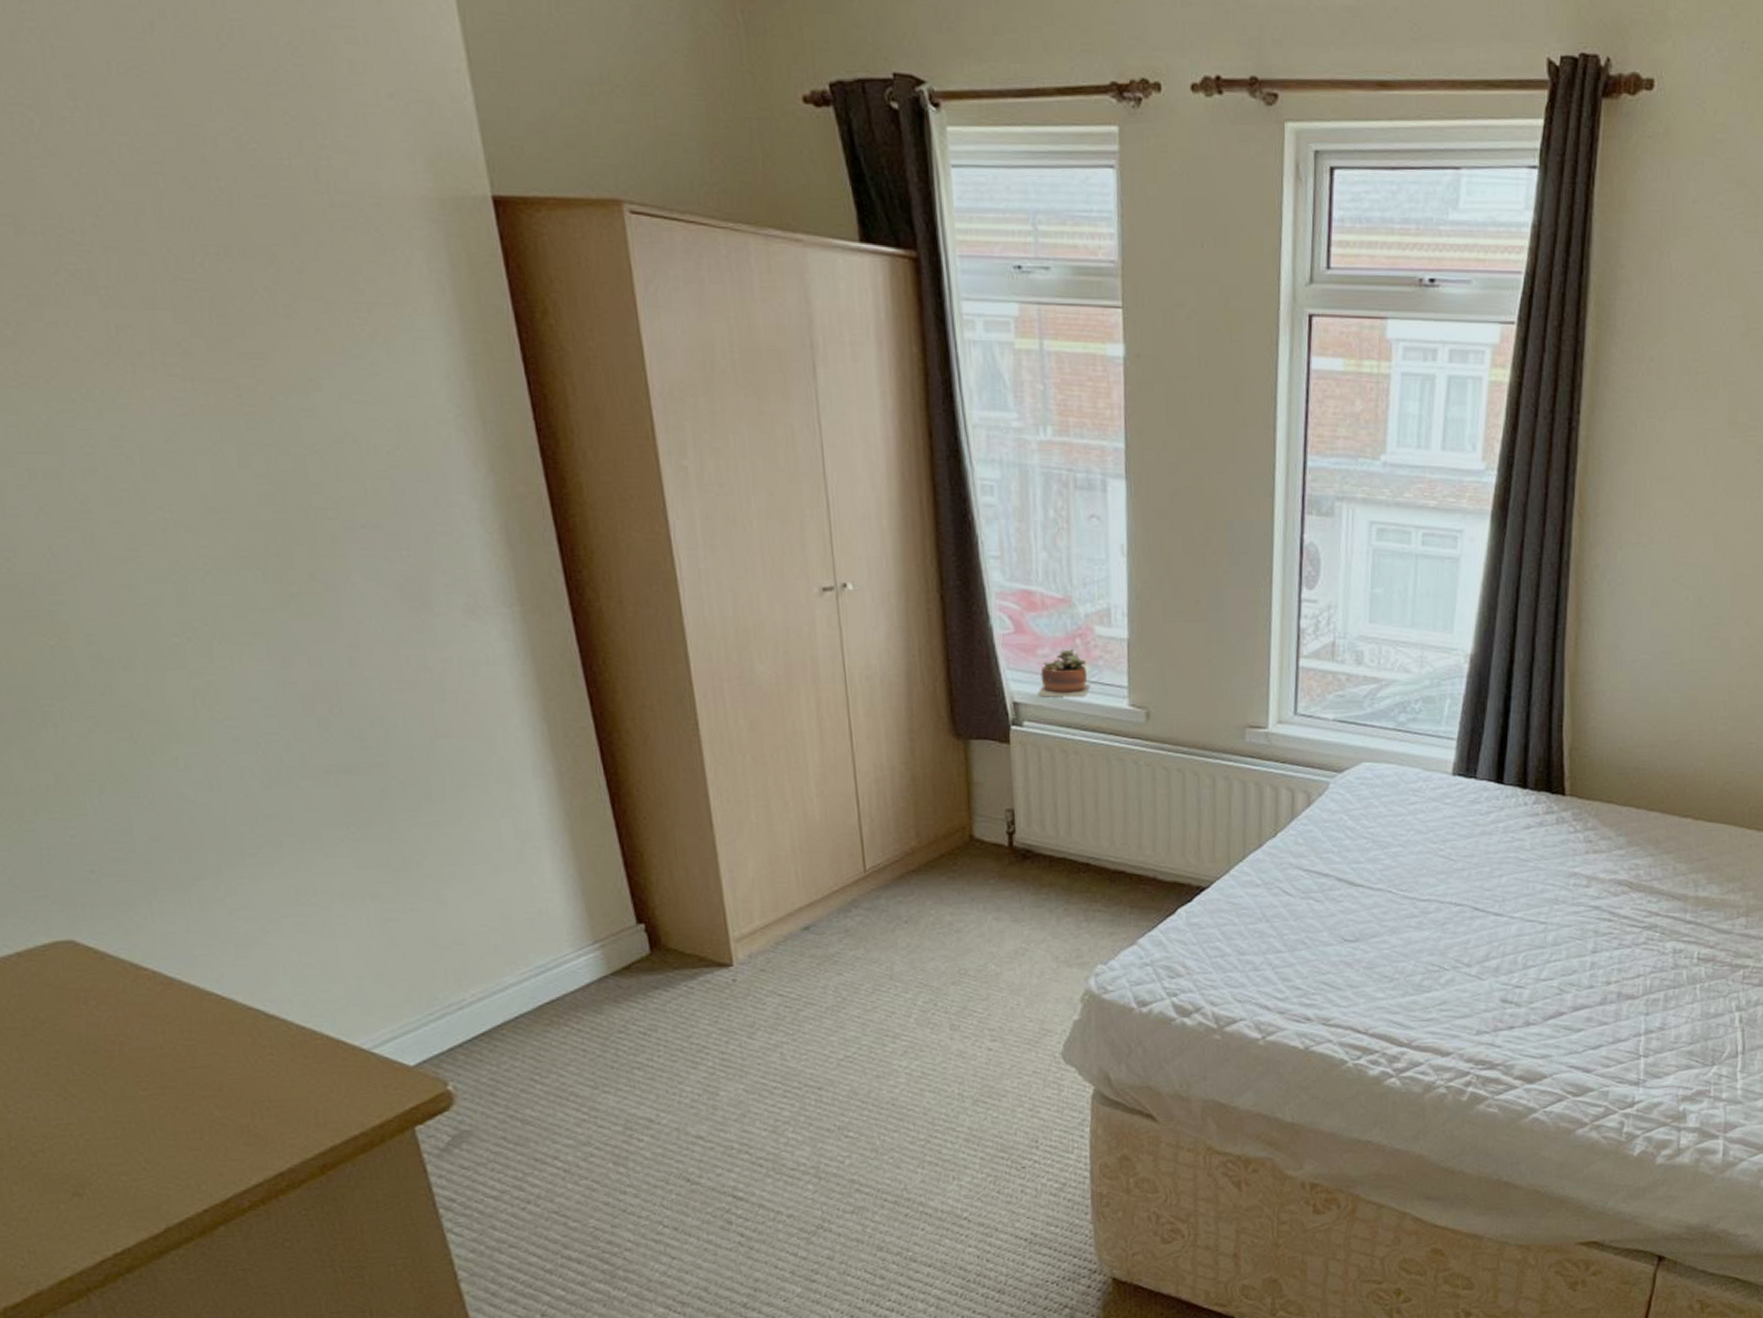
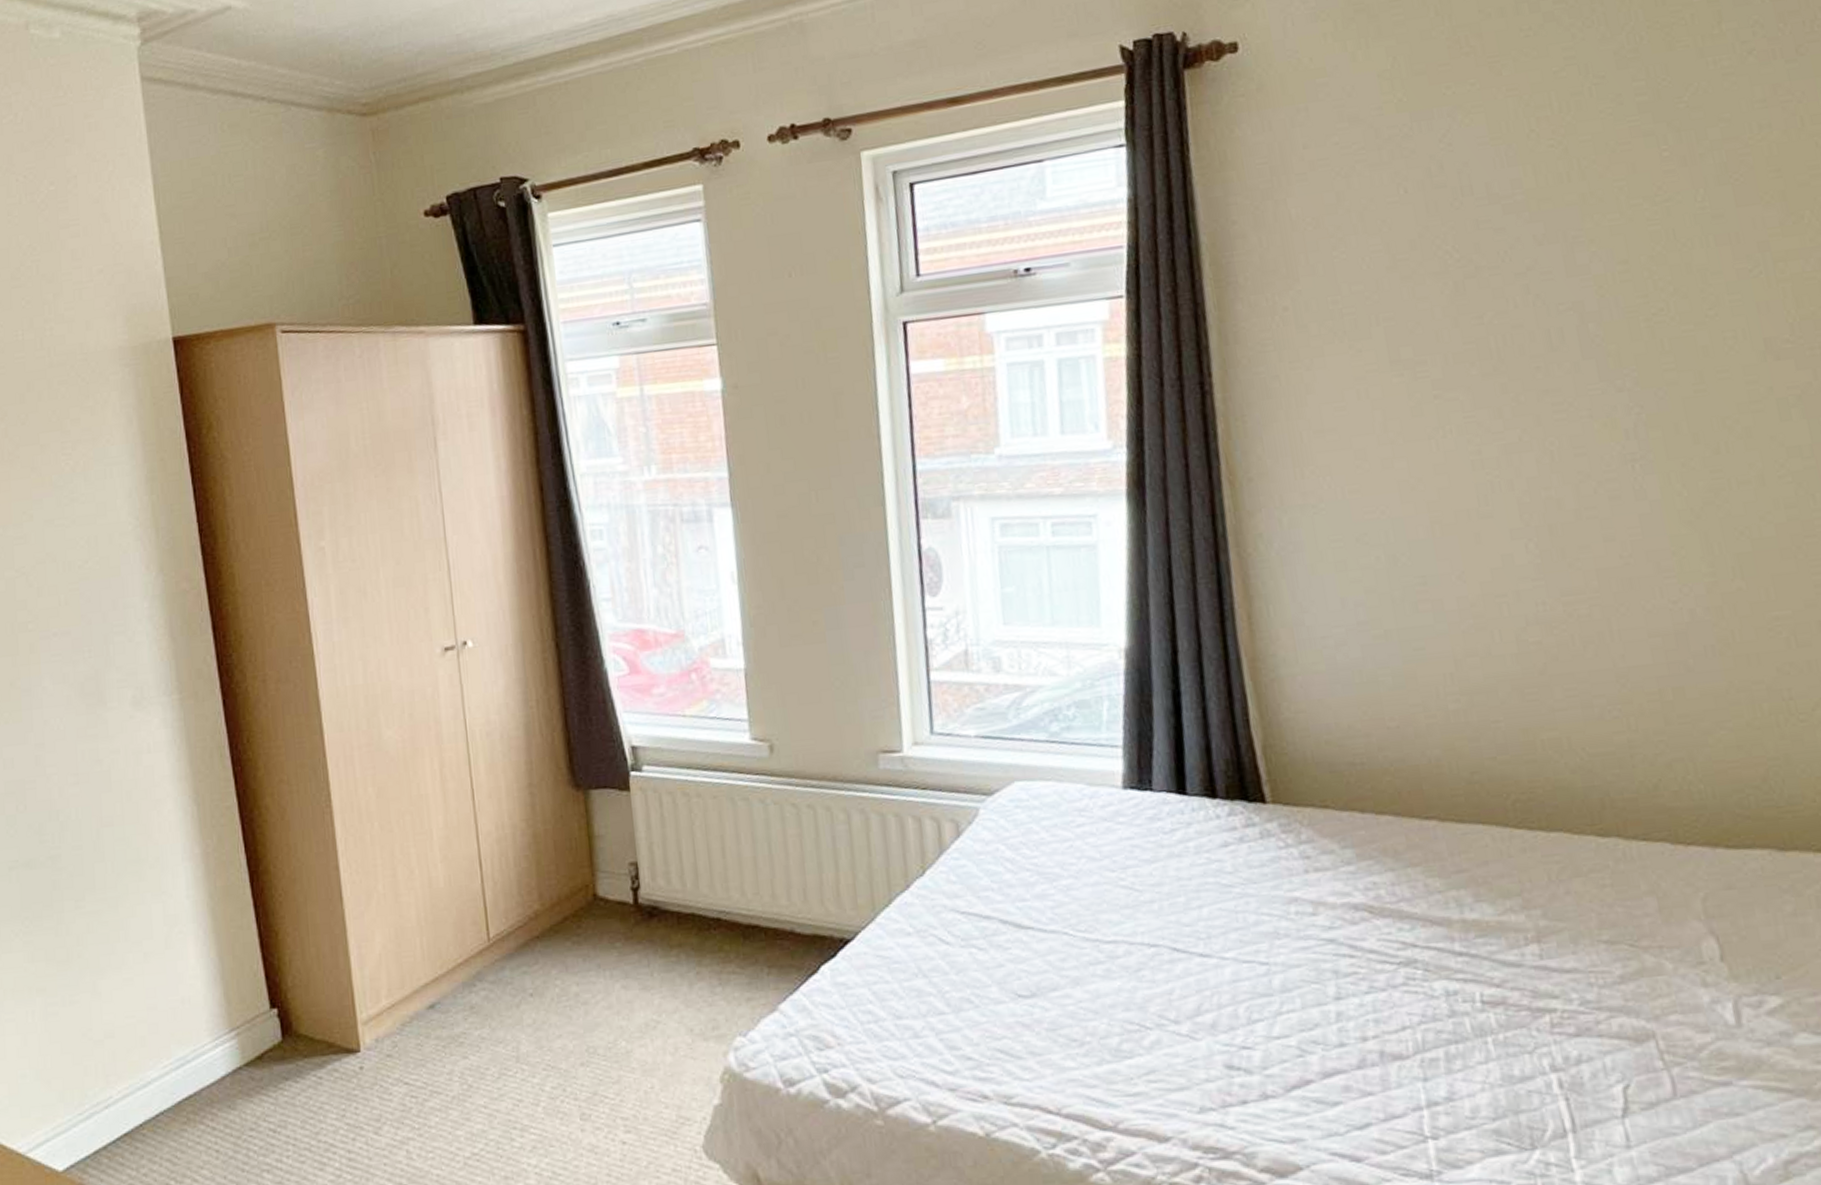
succulent plant: present [1037,649,1091,698] -> none [655,685,710,739]

